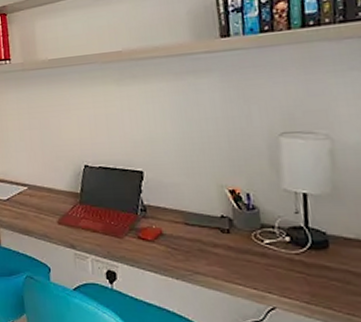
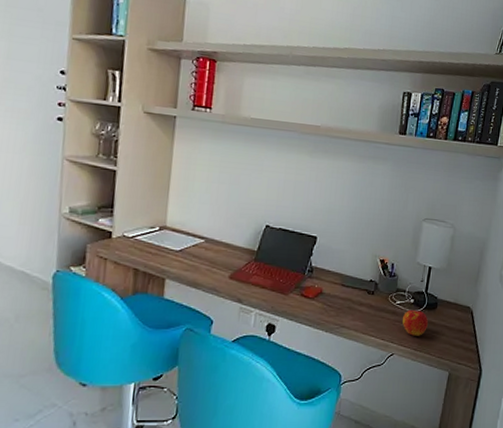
apple: none [277,250,320,285] -> present [402,309,428,336]

